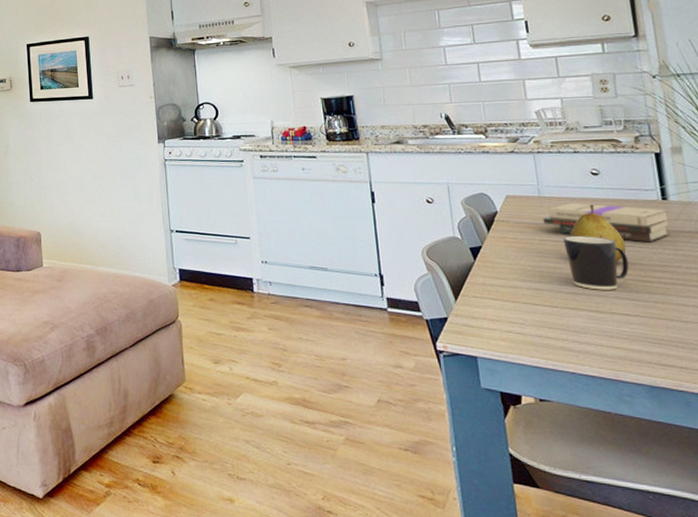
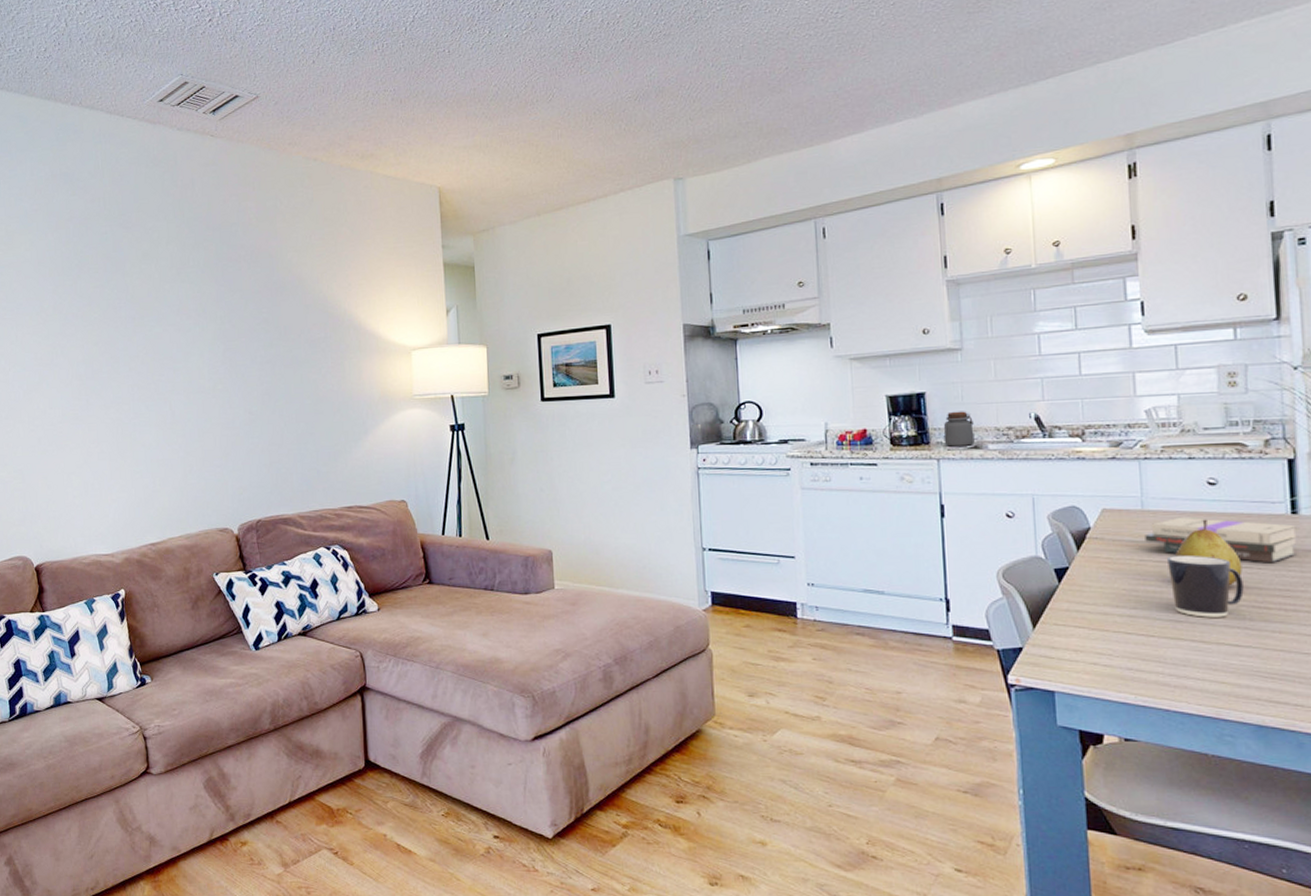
jar: none [370,111,397,142] -> present [943,411,975,447]

